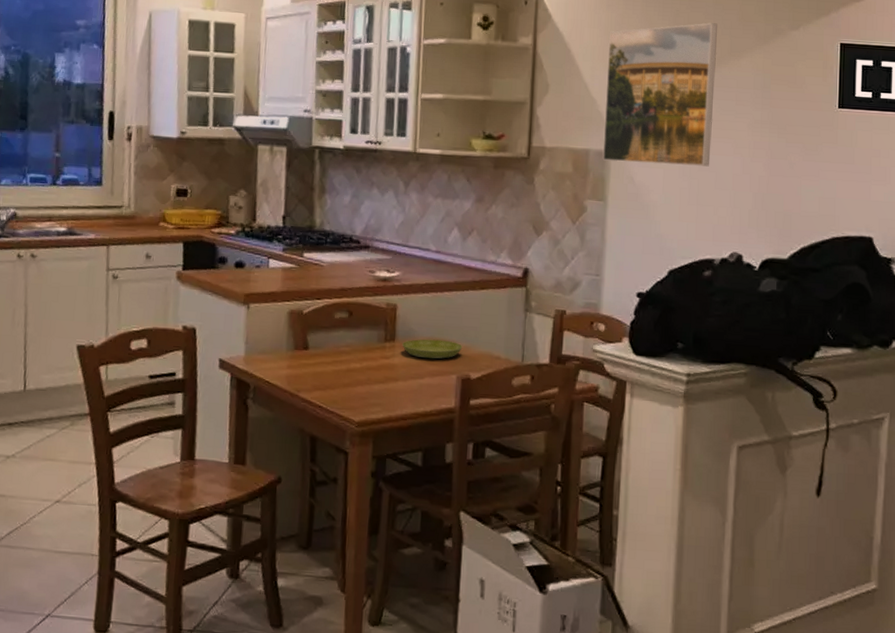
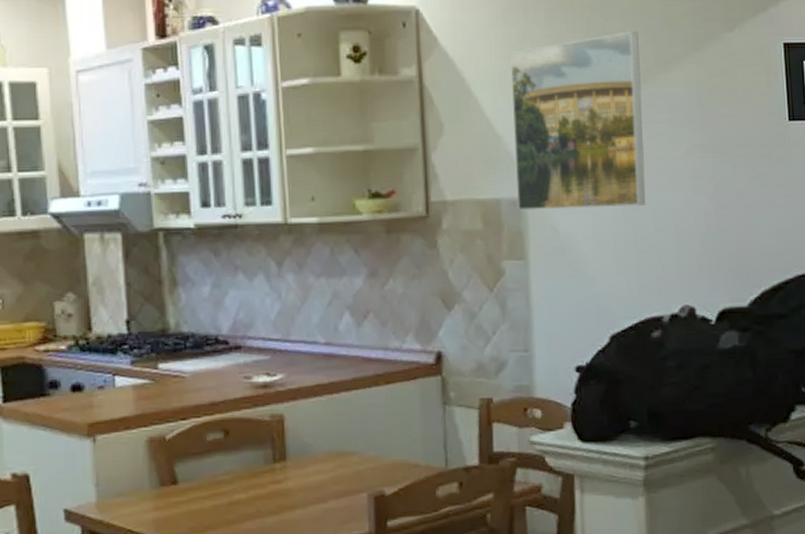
saucer: present [402,339,463,359] -> none [296,451,371,478]

